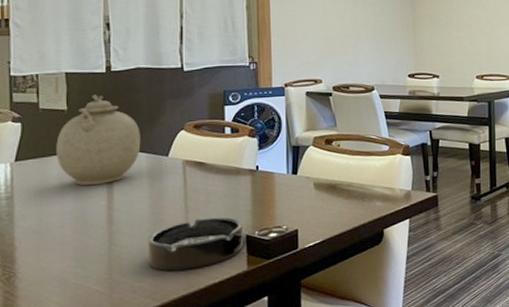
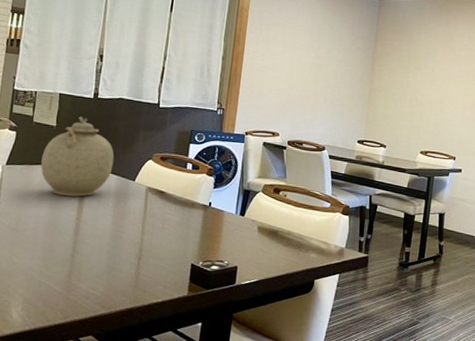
ashtray: present [148,217,243,272] -> none [103,241,190,286]

